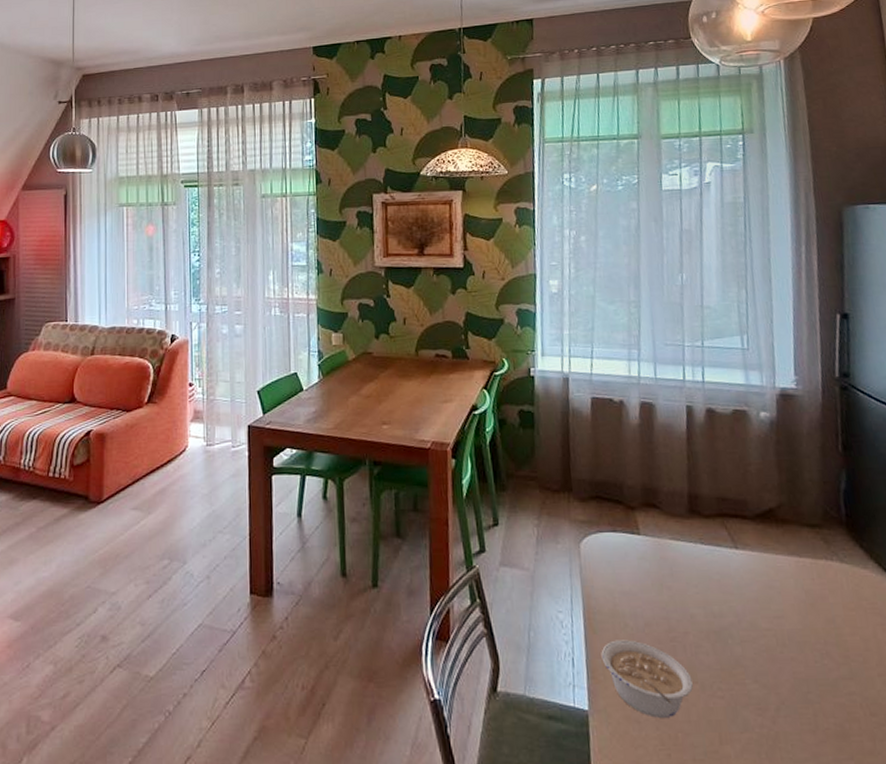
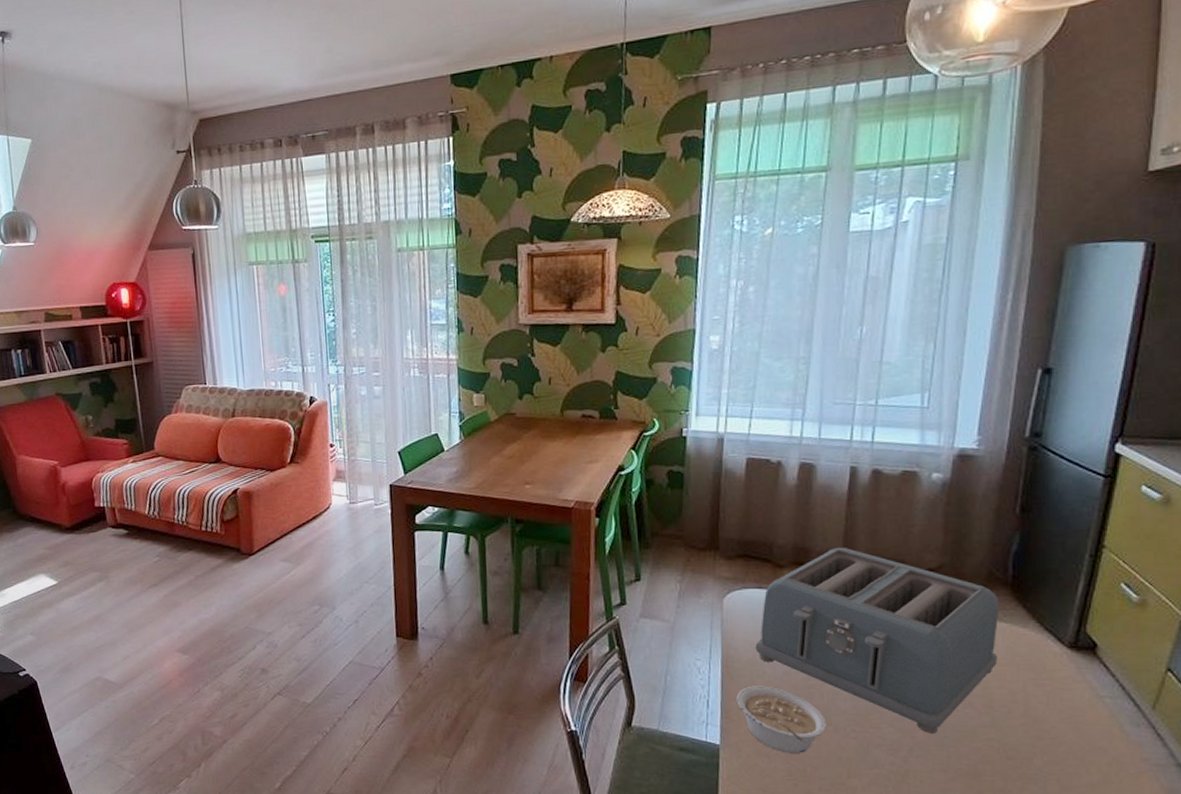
toaster: none [615,488,846,689] -> present [755,548,1000,733]

